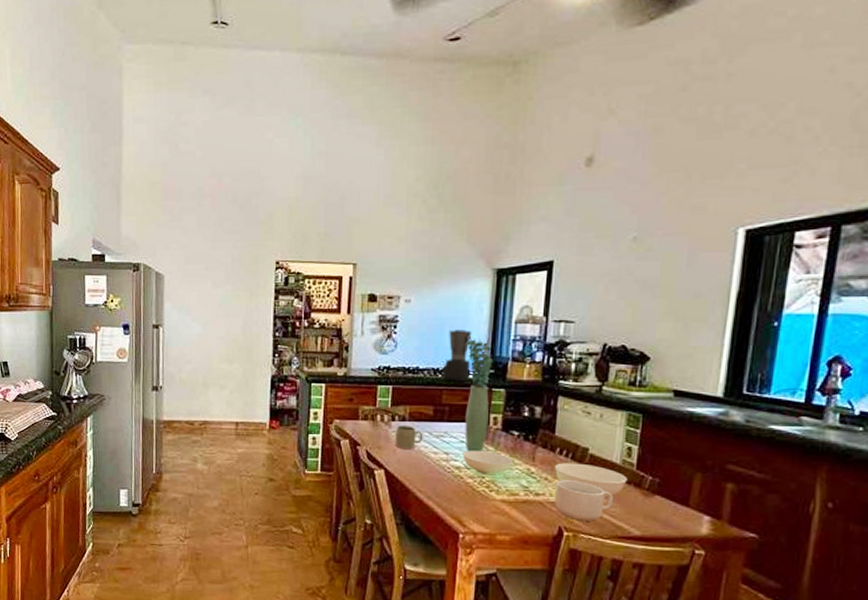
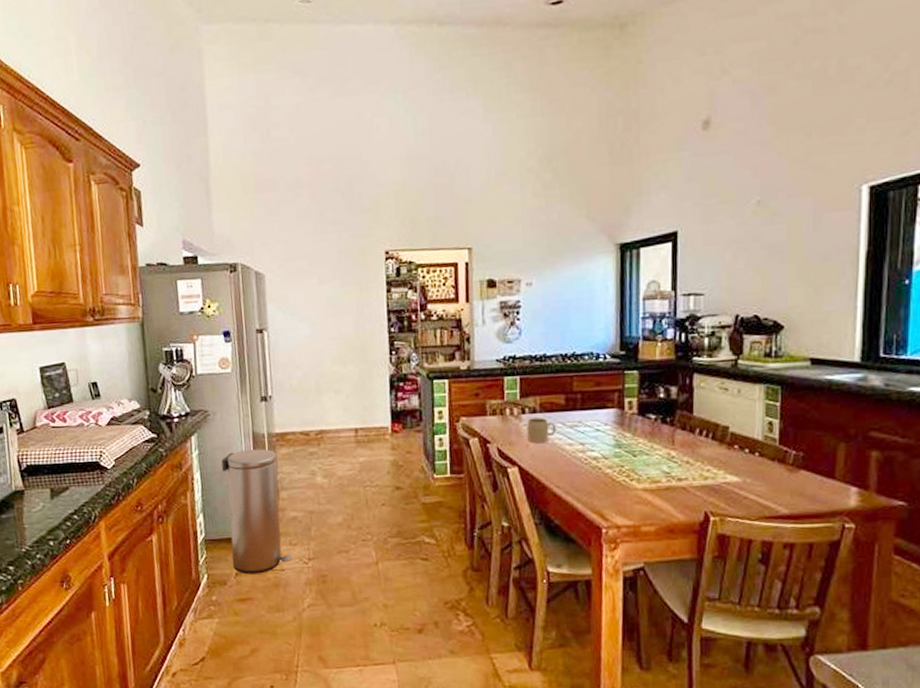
pedal bin: none [113,433,171,547] -> present [221,448,293,574]
blender: present [442,330,472,383] -> none [571,310,600,368]
bowl: present [462,451,514,476] -> none [599,438,653,464]
vase: present [464,335,493,452] -> none [594,316,624,441]
cup: present [553,480,614,522] -> none [697,461,759,504]
bowl: present [554,463,628,499] -> none [695,442,771,479]

